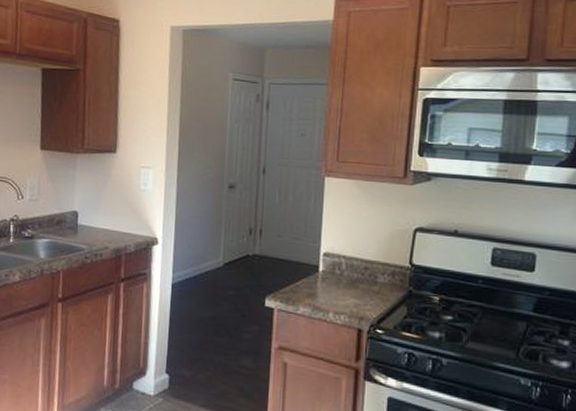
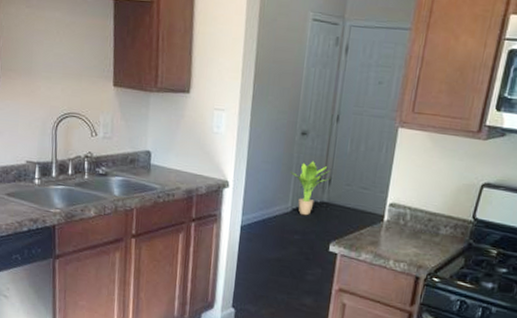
potted plant: none [220,214,261,270] -> present [290,161,331,216]

